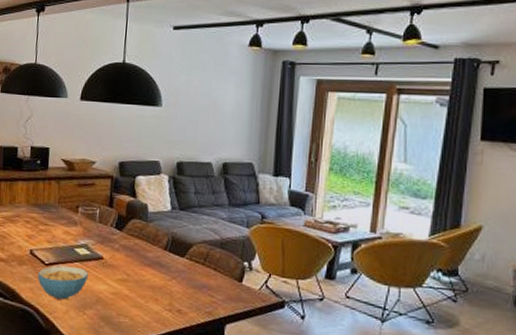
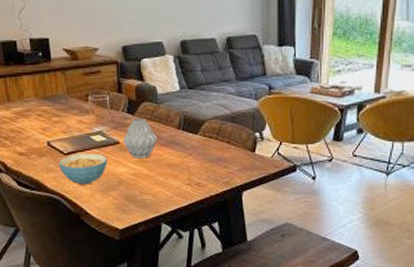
vase: none [107,234,143,278] -> present [123,117,158,158]

